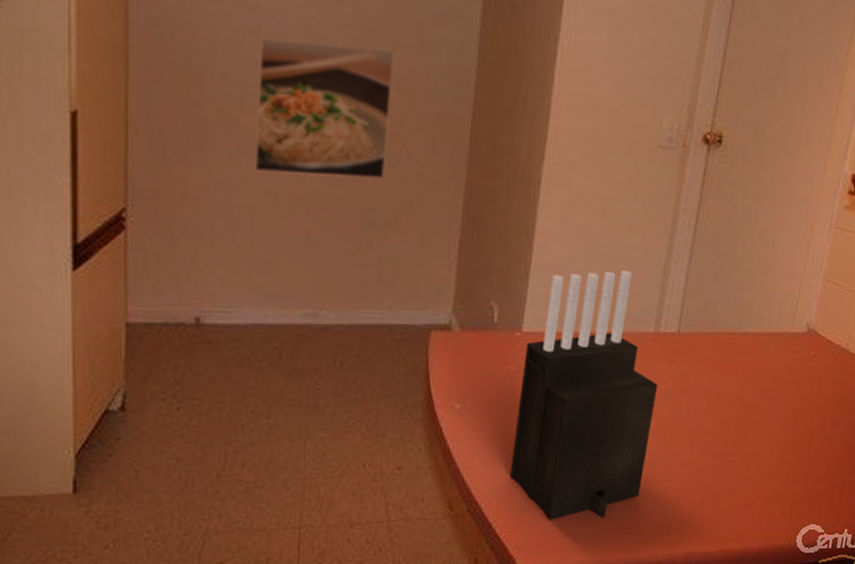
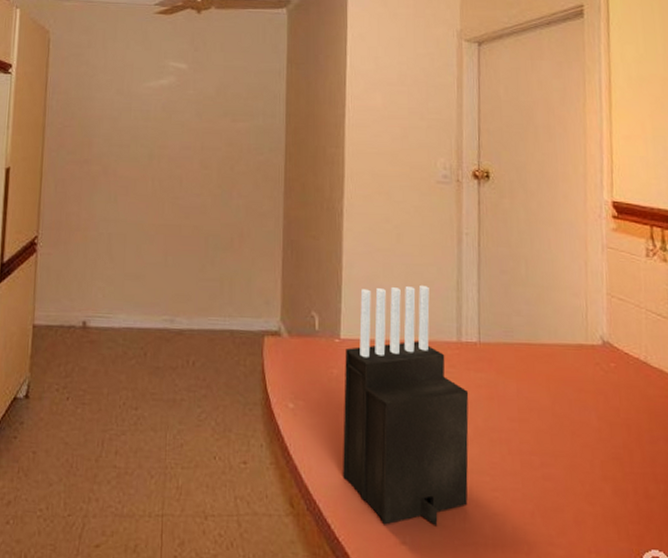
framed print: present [255,37,395,179] -> none [128,113,225,212]

